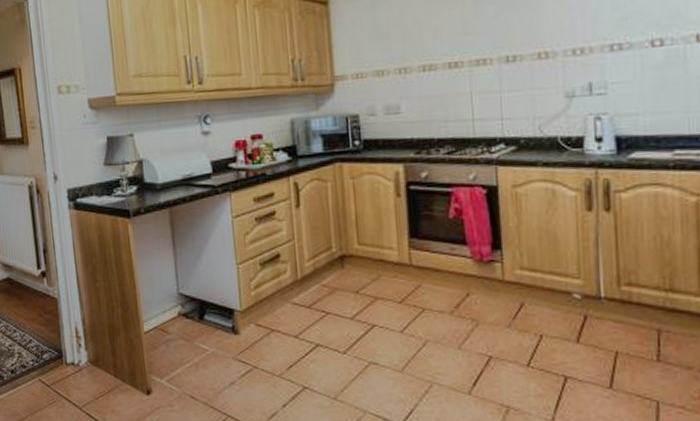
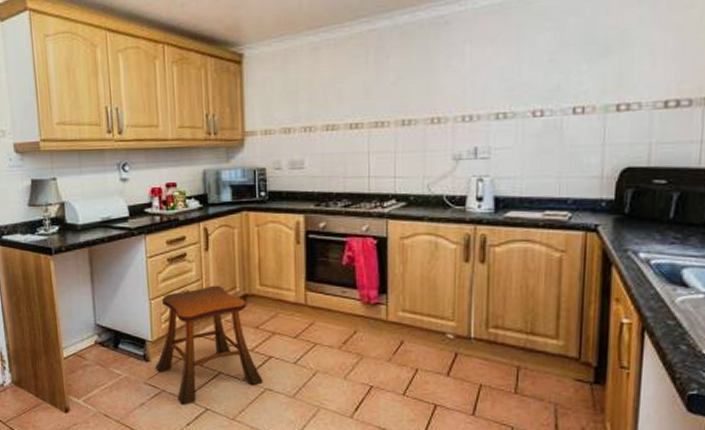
stool: none [246,245,366,384] -> present [155,285,263,406]

